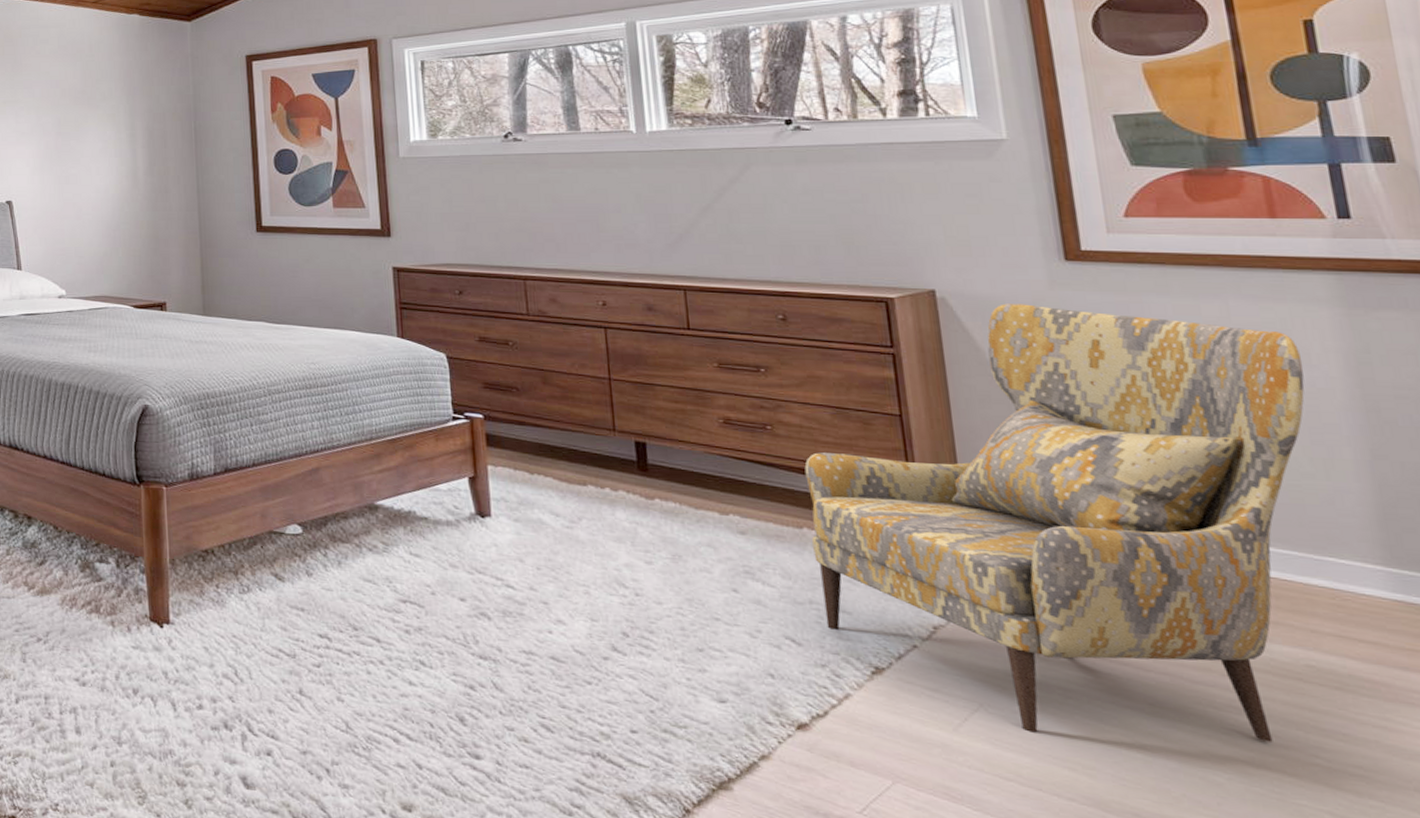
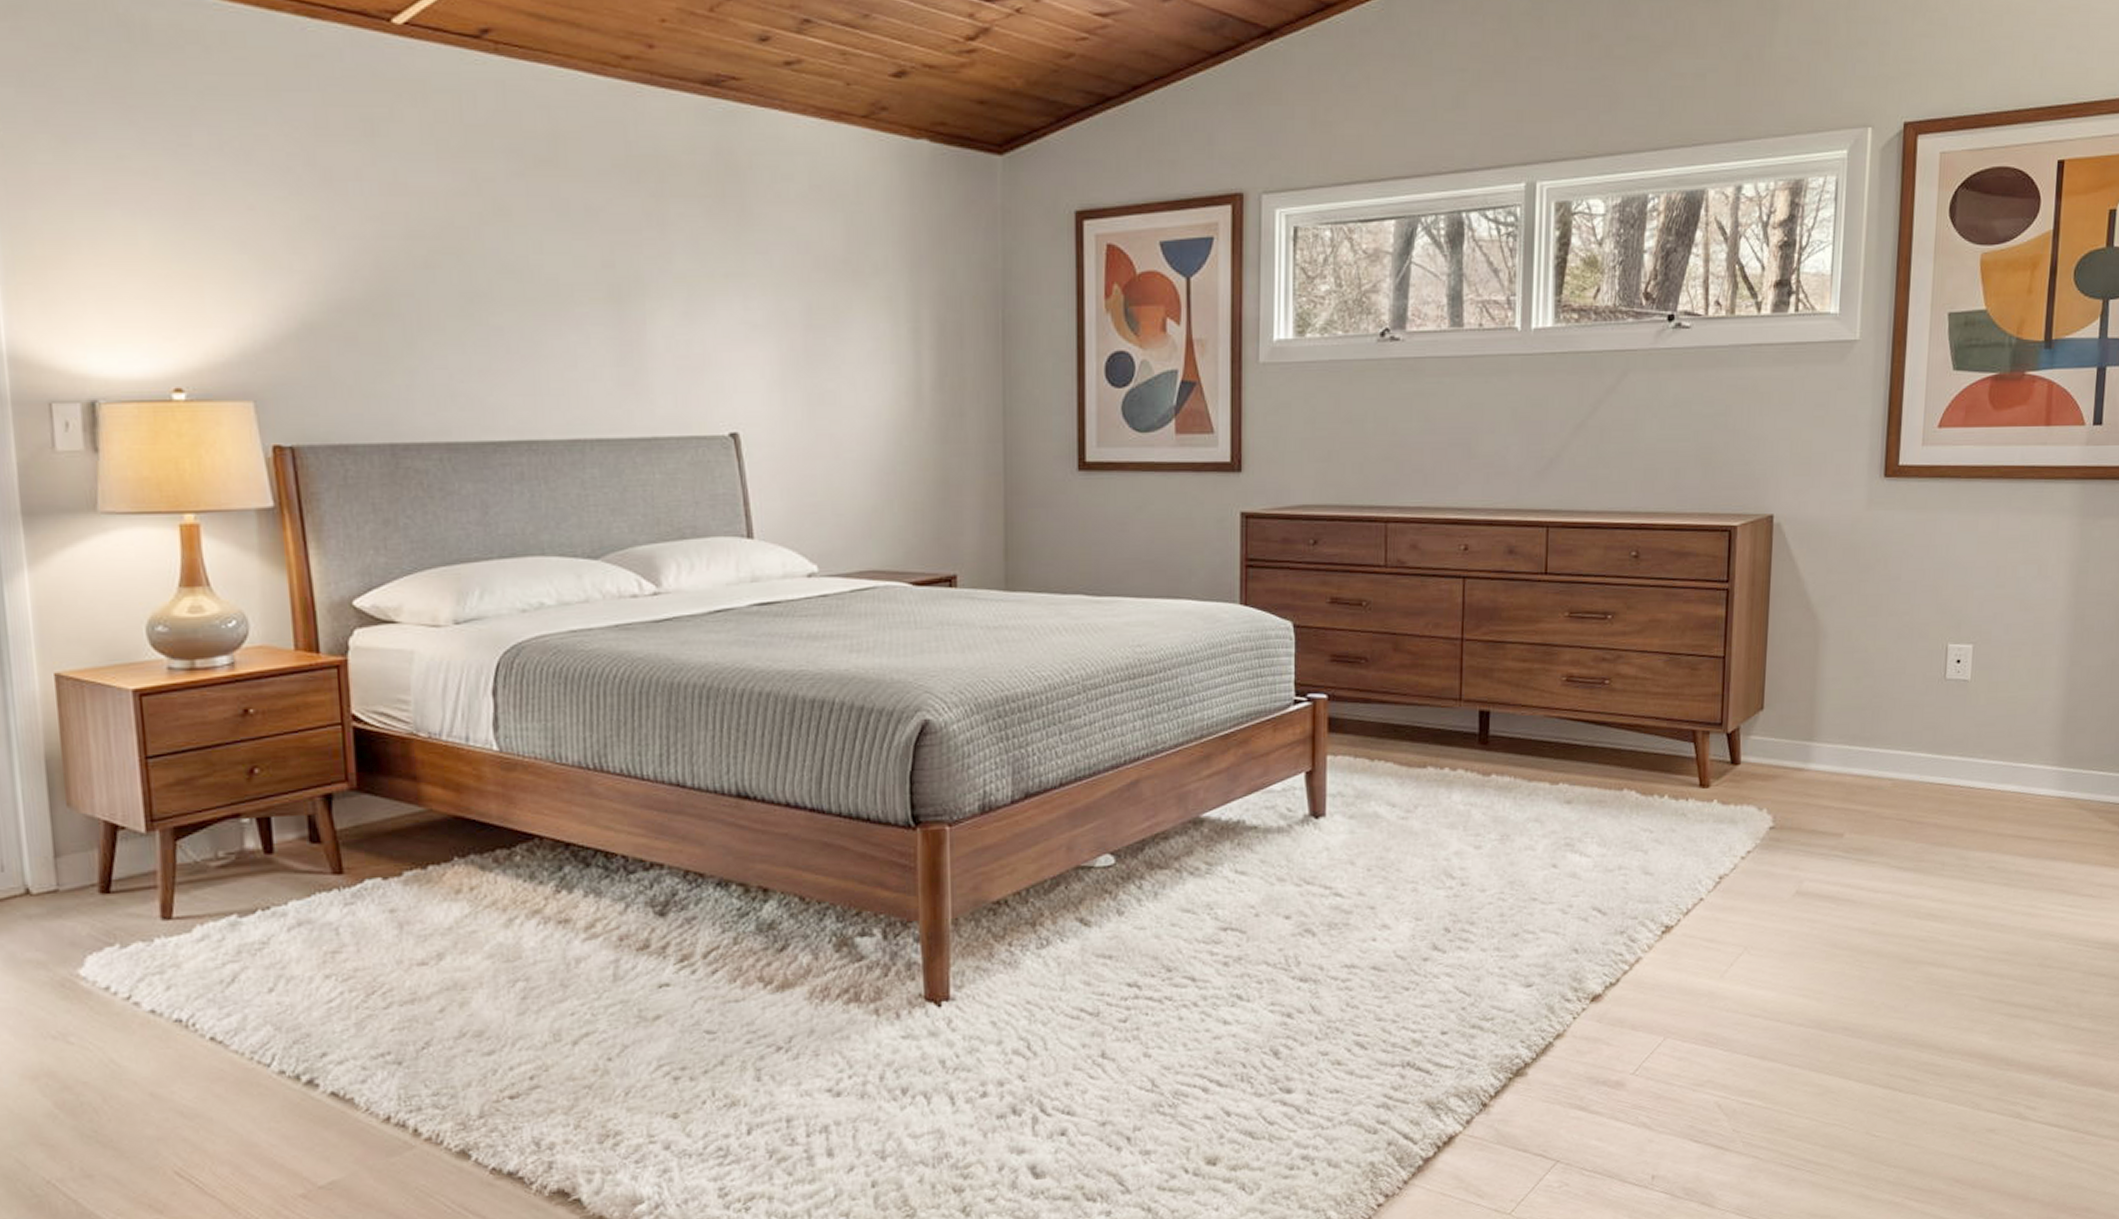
armchair: present [804,304,1305,742] -> none [1629,526,2041,968]

